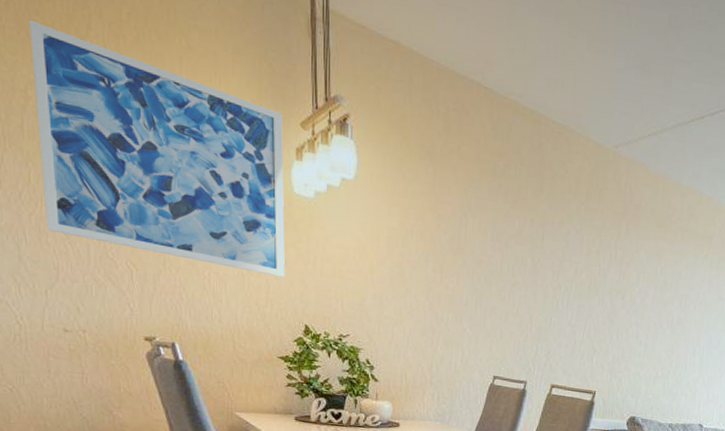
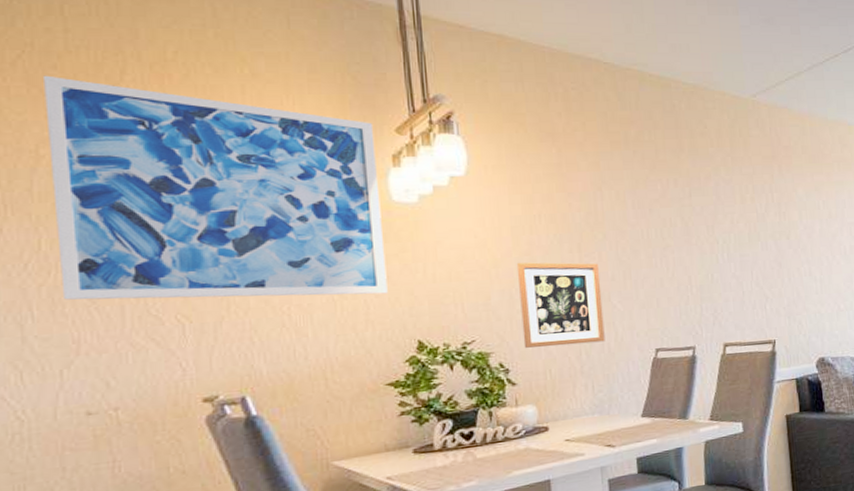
picture frame: none [387,272,456,360] -> present [516,262,605,348]

